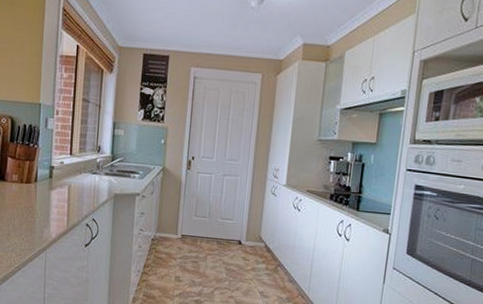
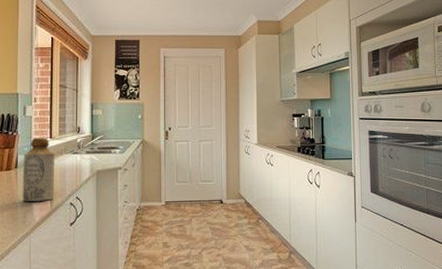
bottle: none [40,152,74,219] -> present [22,137,55,201]

